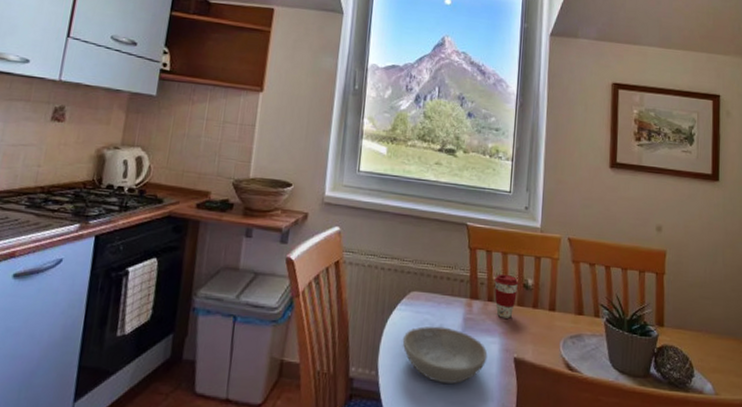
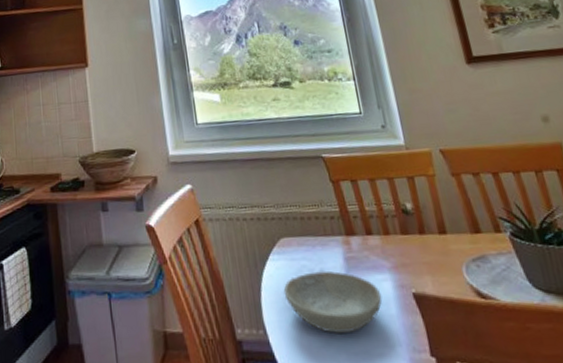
coffee cup: present [494,273,519,319] -> none [367,202,399,251]

